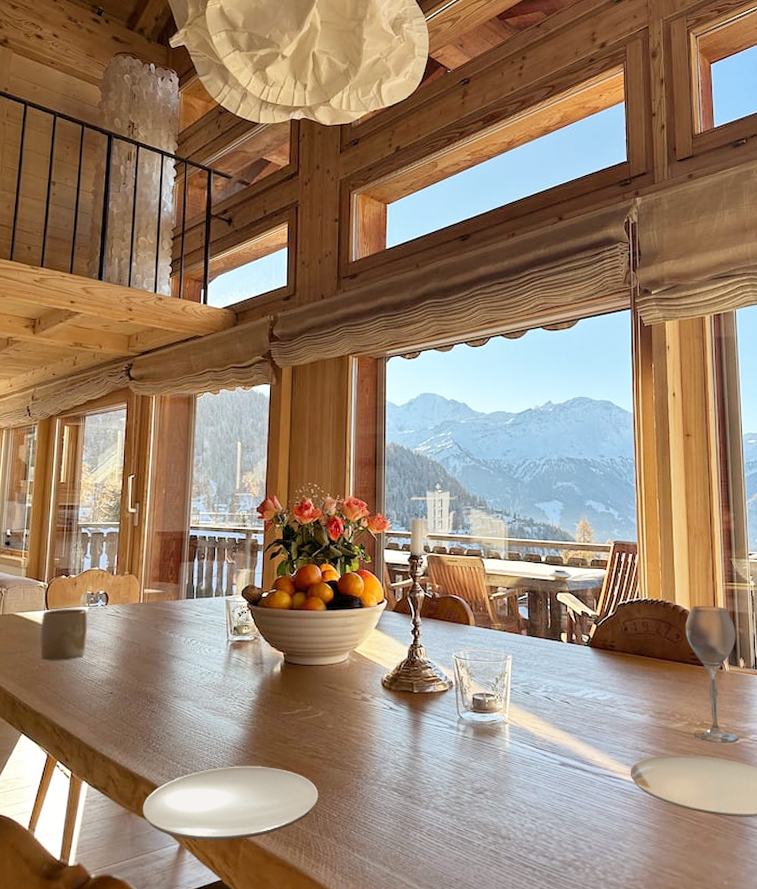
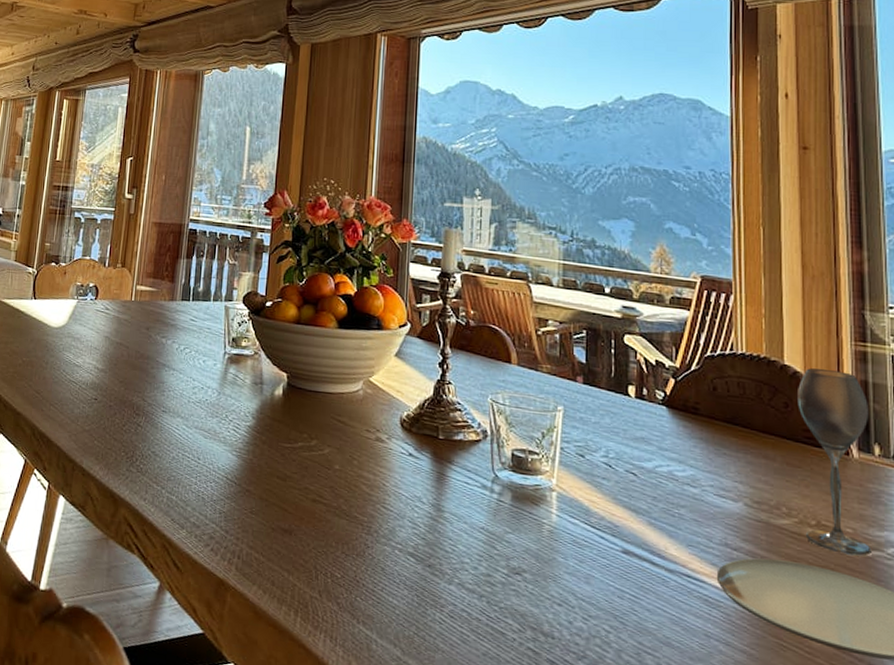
mug: present [40,608,88,661] -> none [24,298,76,357]
plate: present [142,767,319,841] -> none [121,500,320,588]

